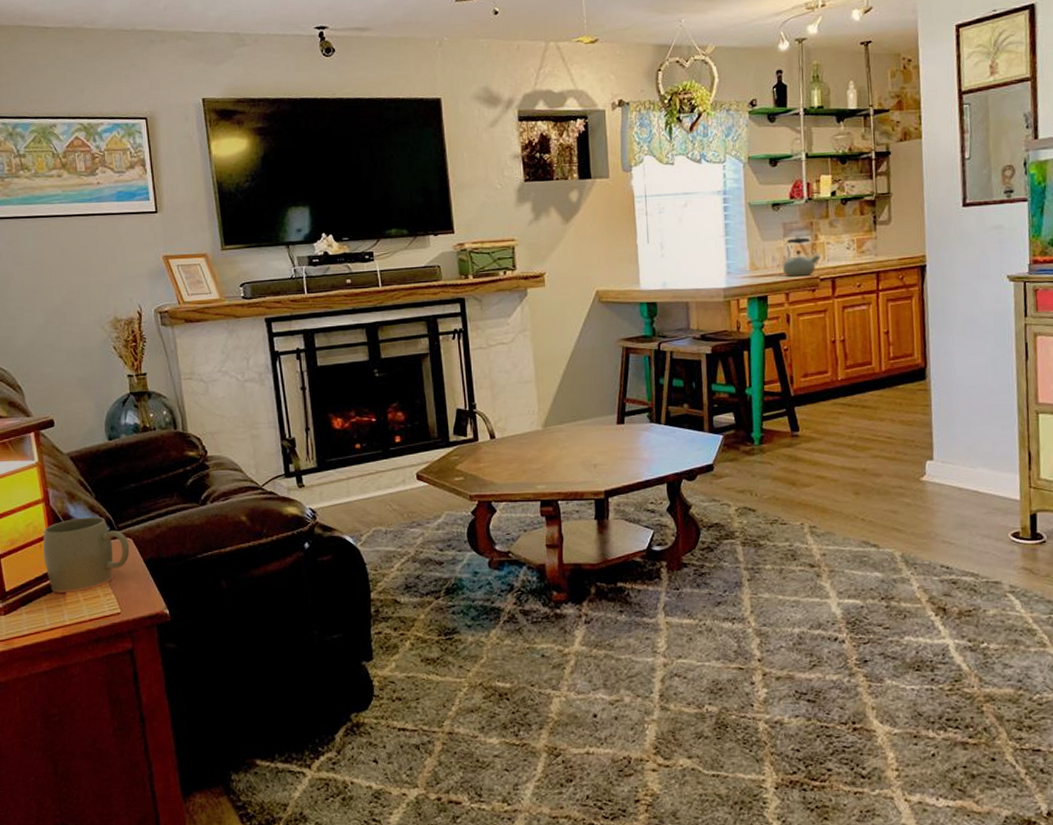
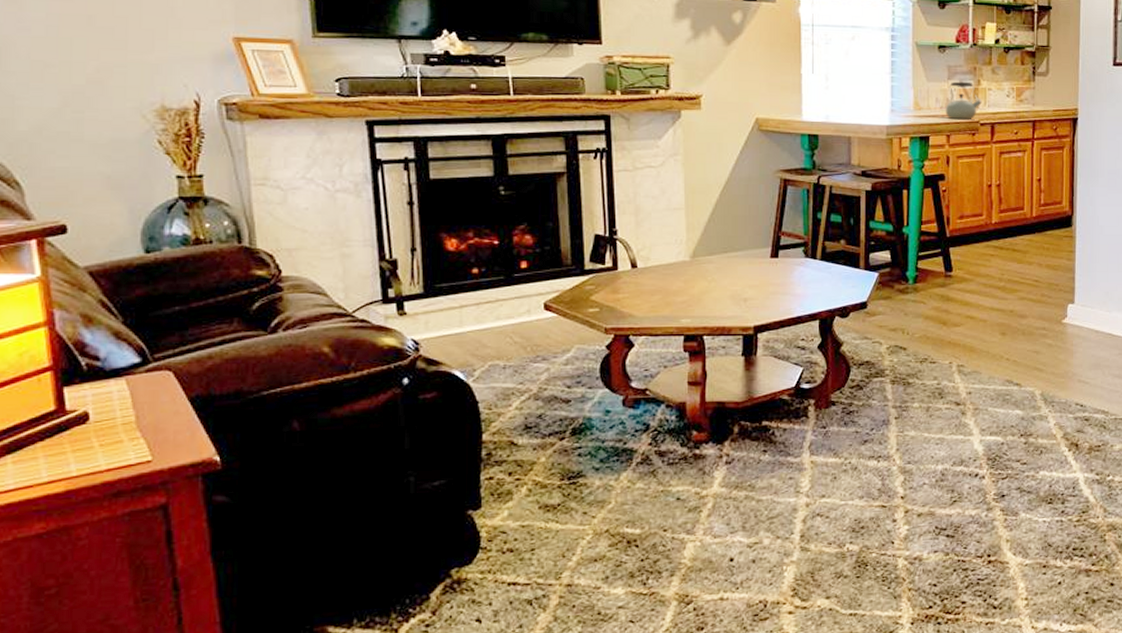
mug: present [43,516,129,593] -> none [43,345,168,438]

